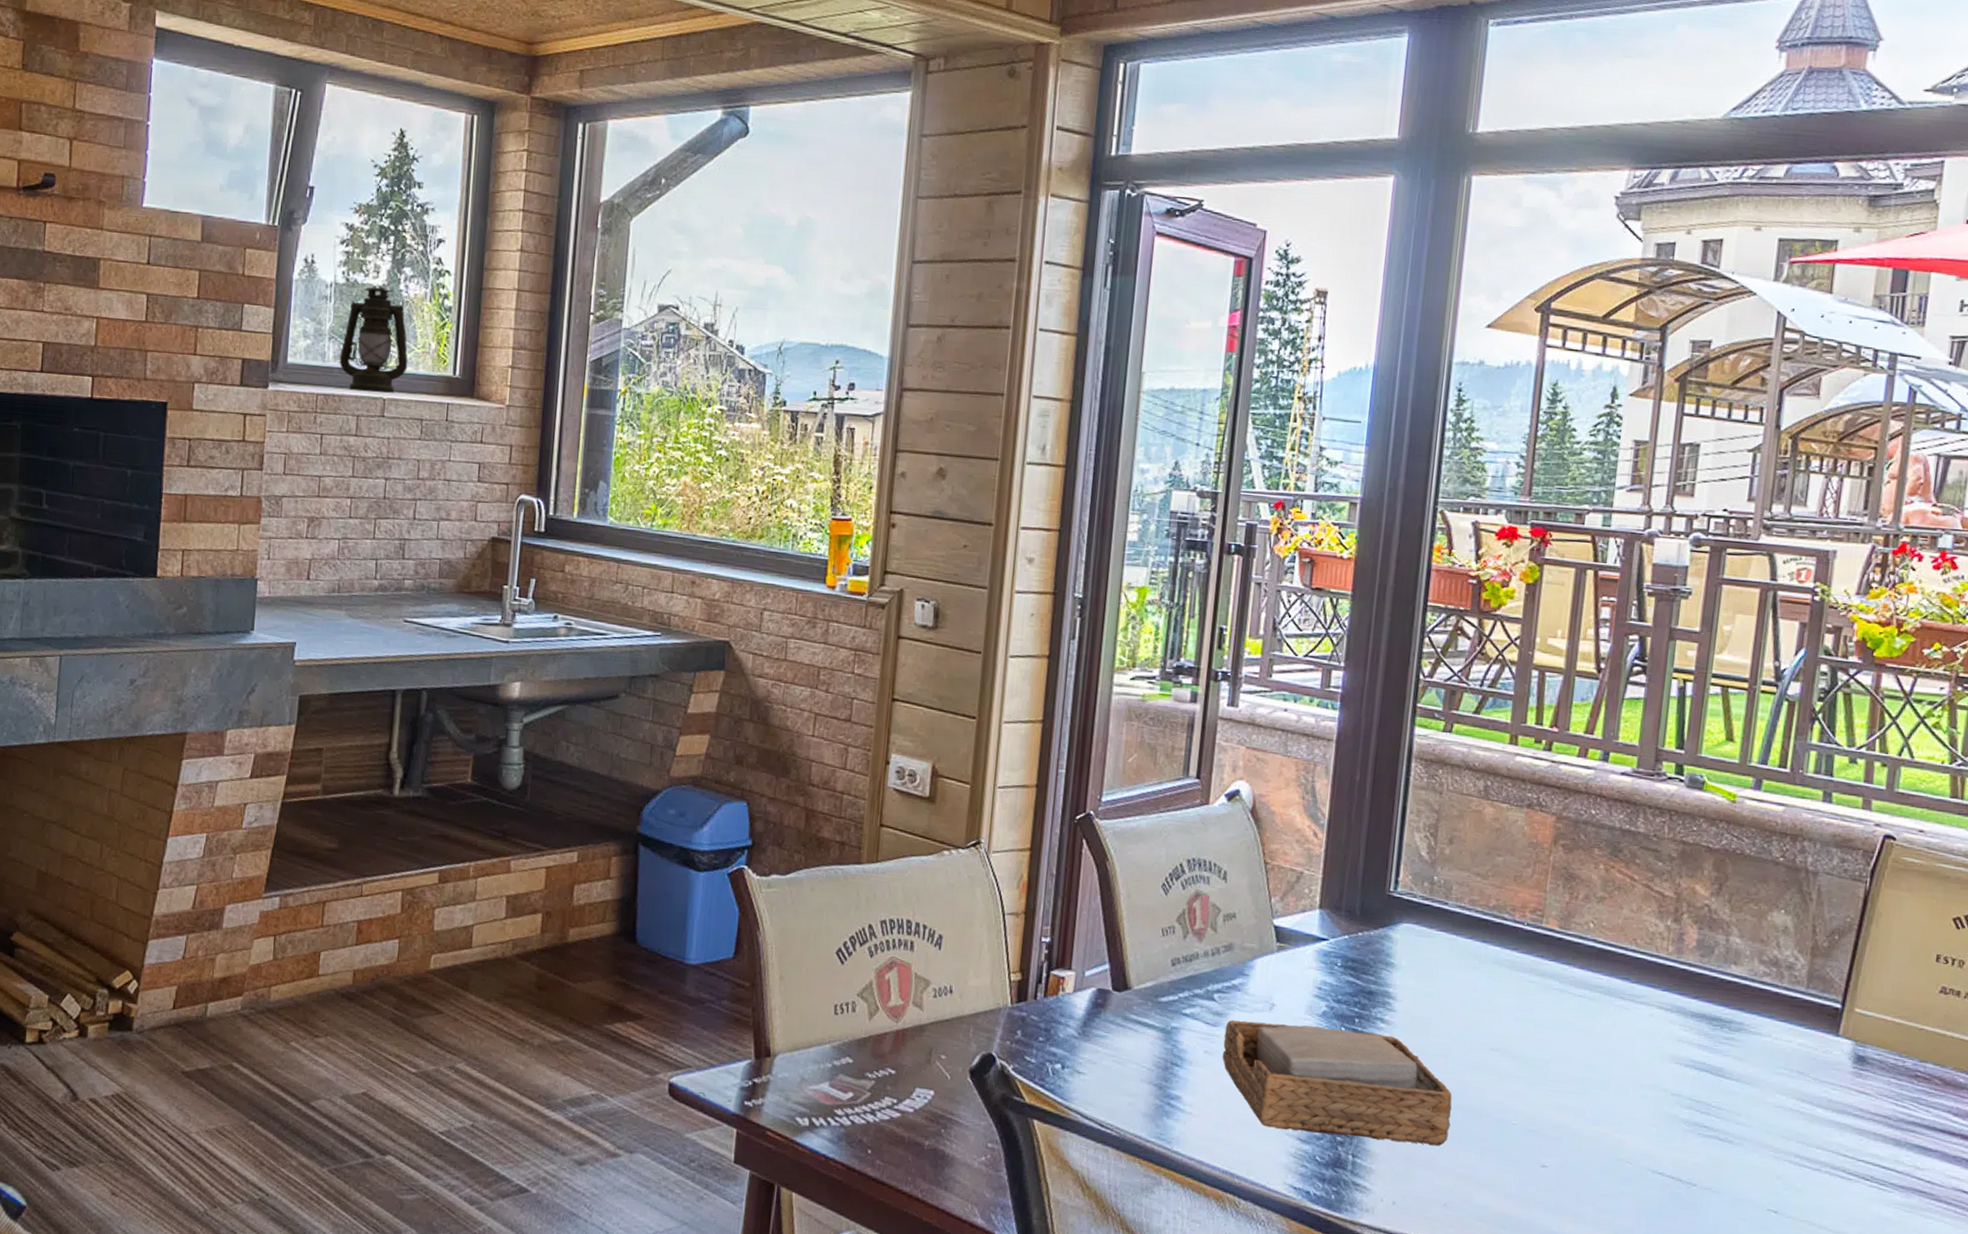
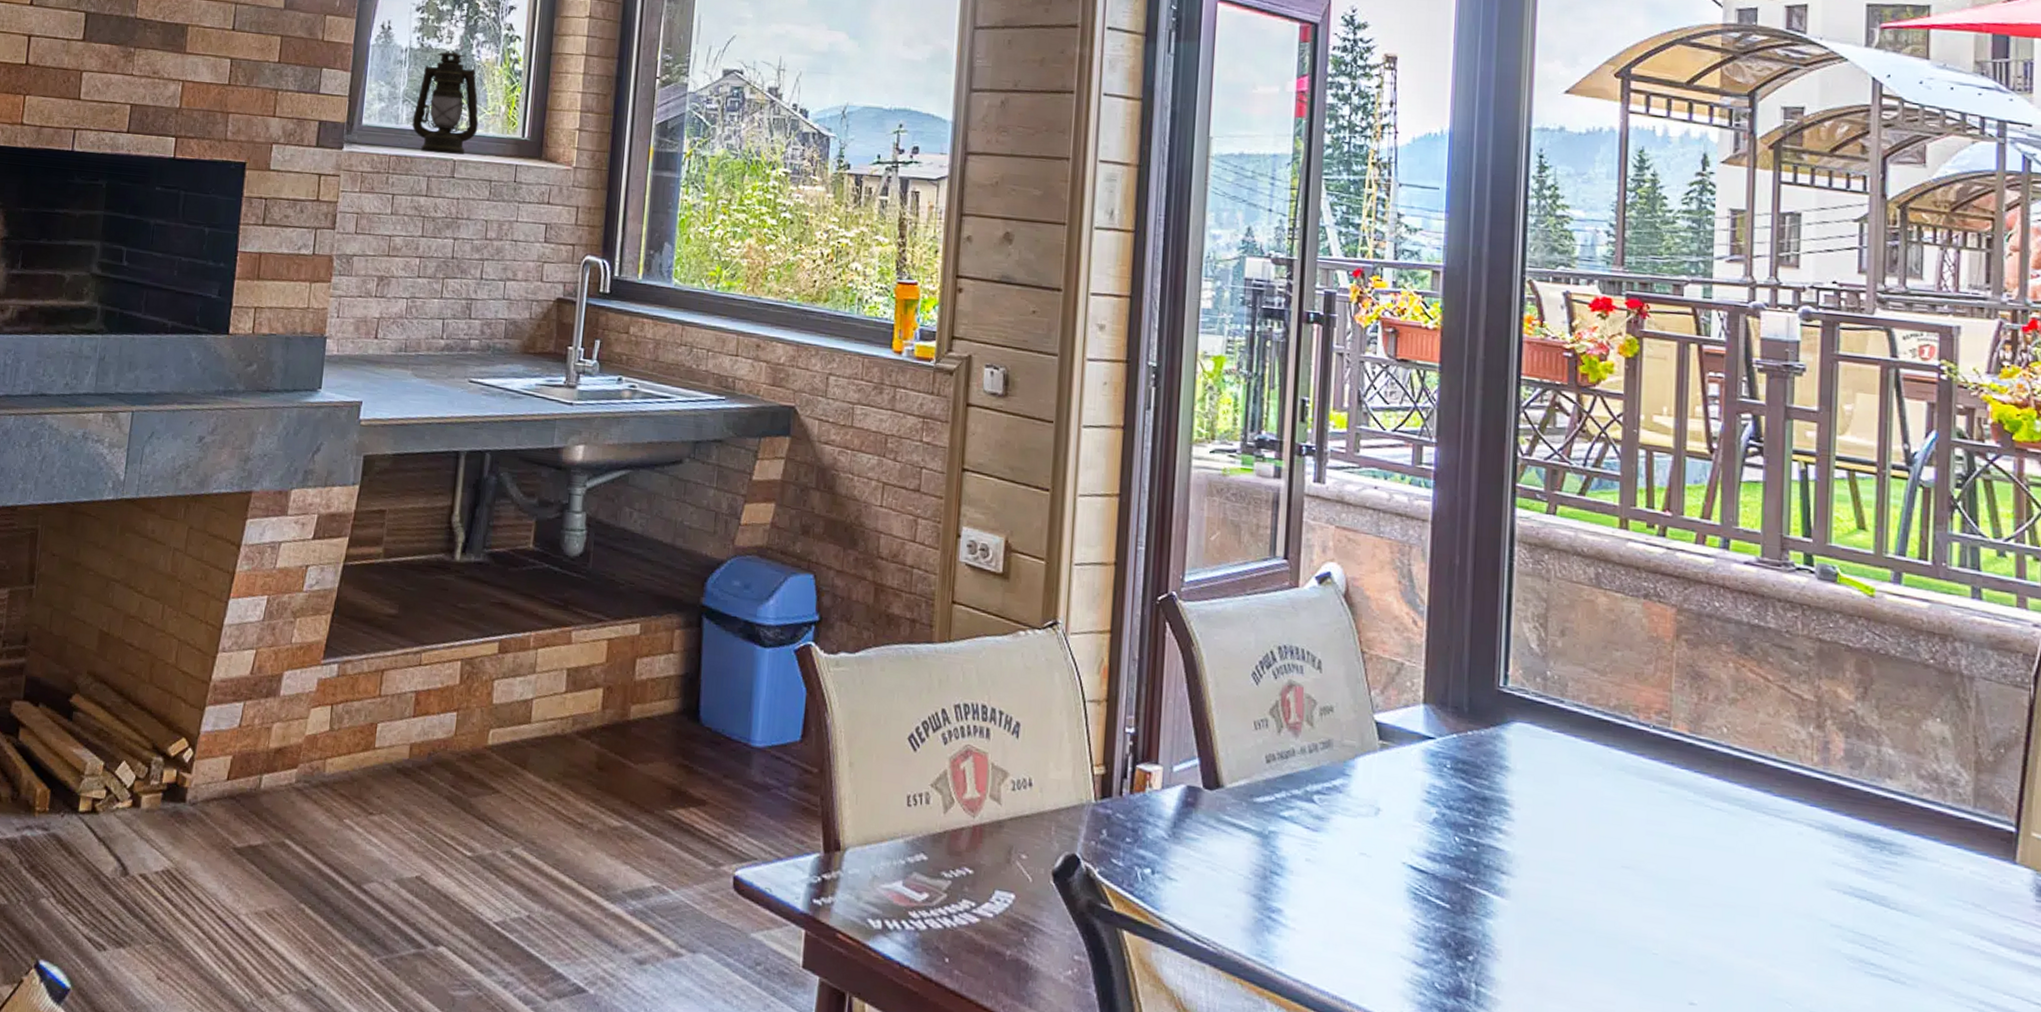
napkin holder: present [1222,1019,1452,1146] -> none [1325,824,1584,976]

